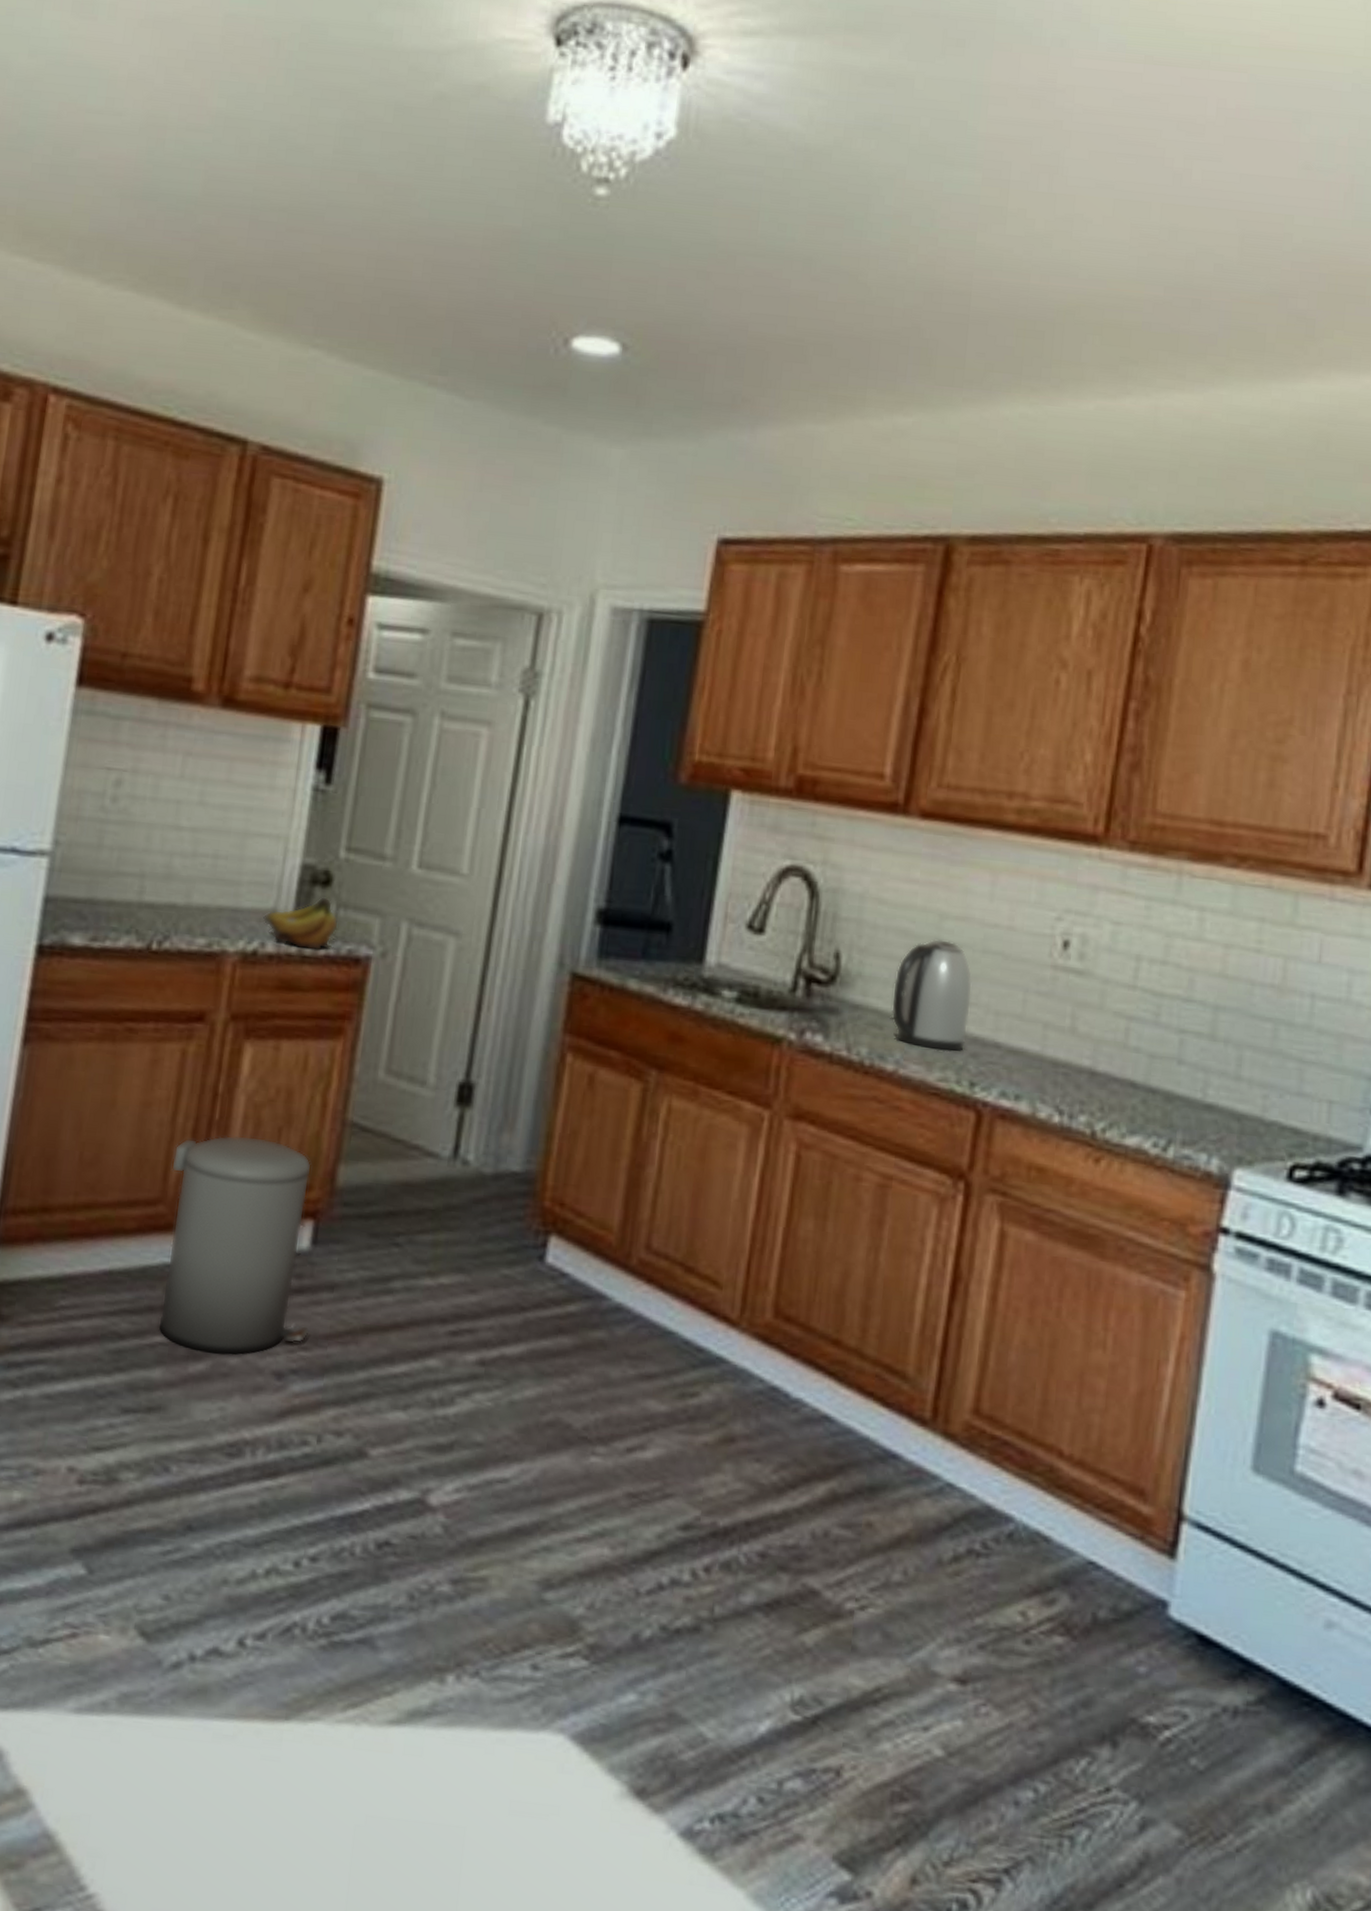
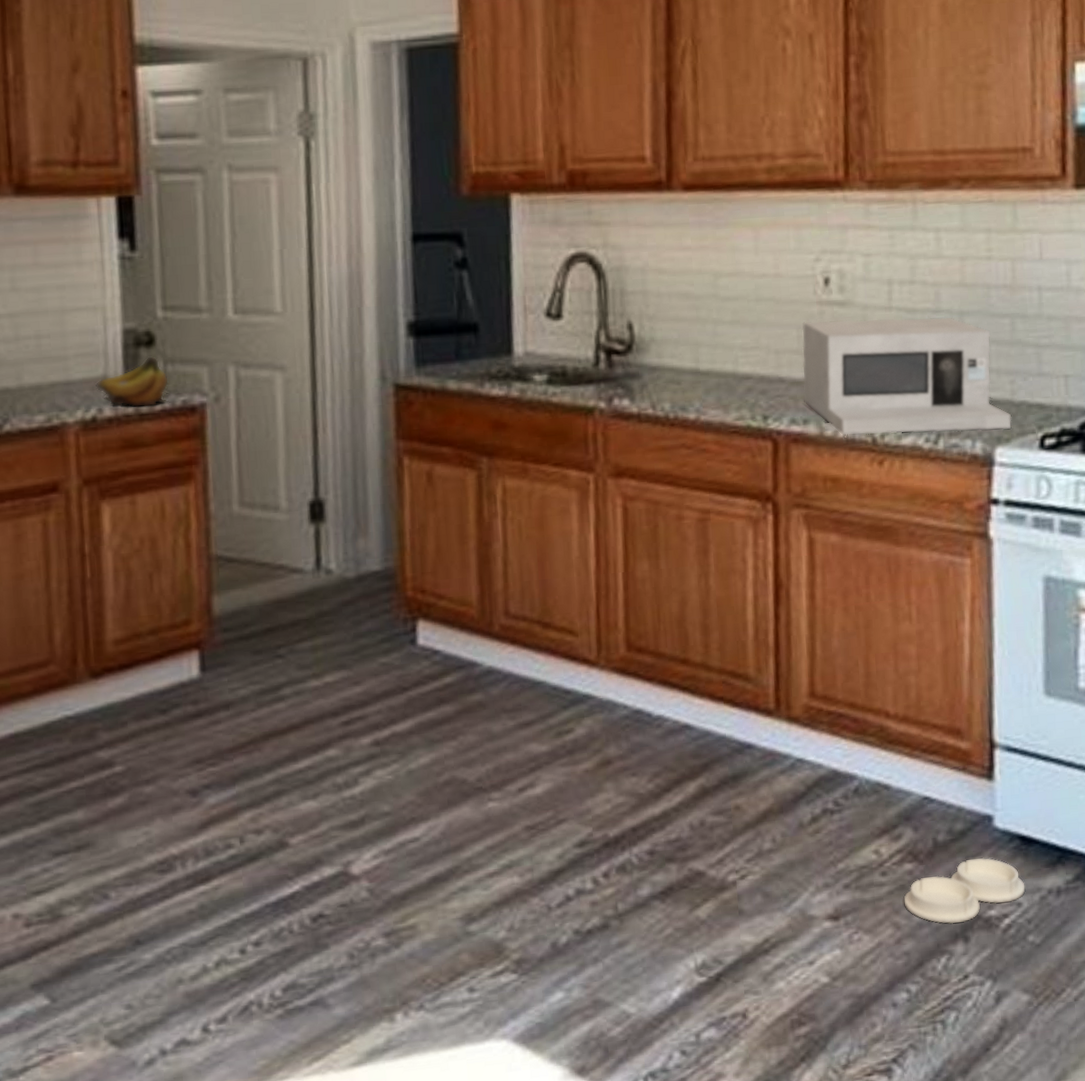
pedal bin: present [158,1135,311,1356] -> none [54,586,214,789]
kettle: present [891,939,973,1053] -> none [684,295,754,395]
microwave: none [1019,985,1259,1150] -> present [802,317,1012,436]
pet bowl: none [1046,1647,1196,1723] -> present [903,857,1025,924]

